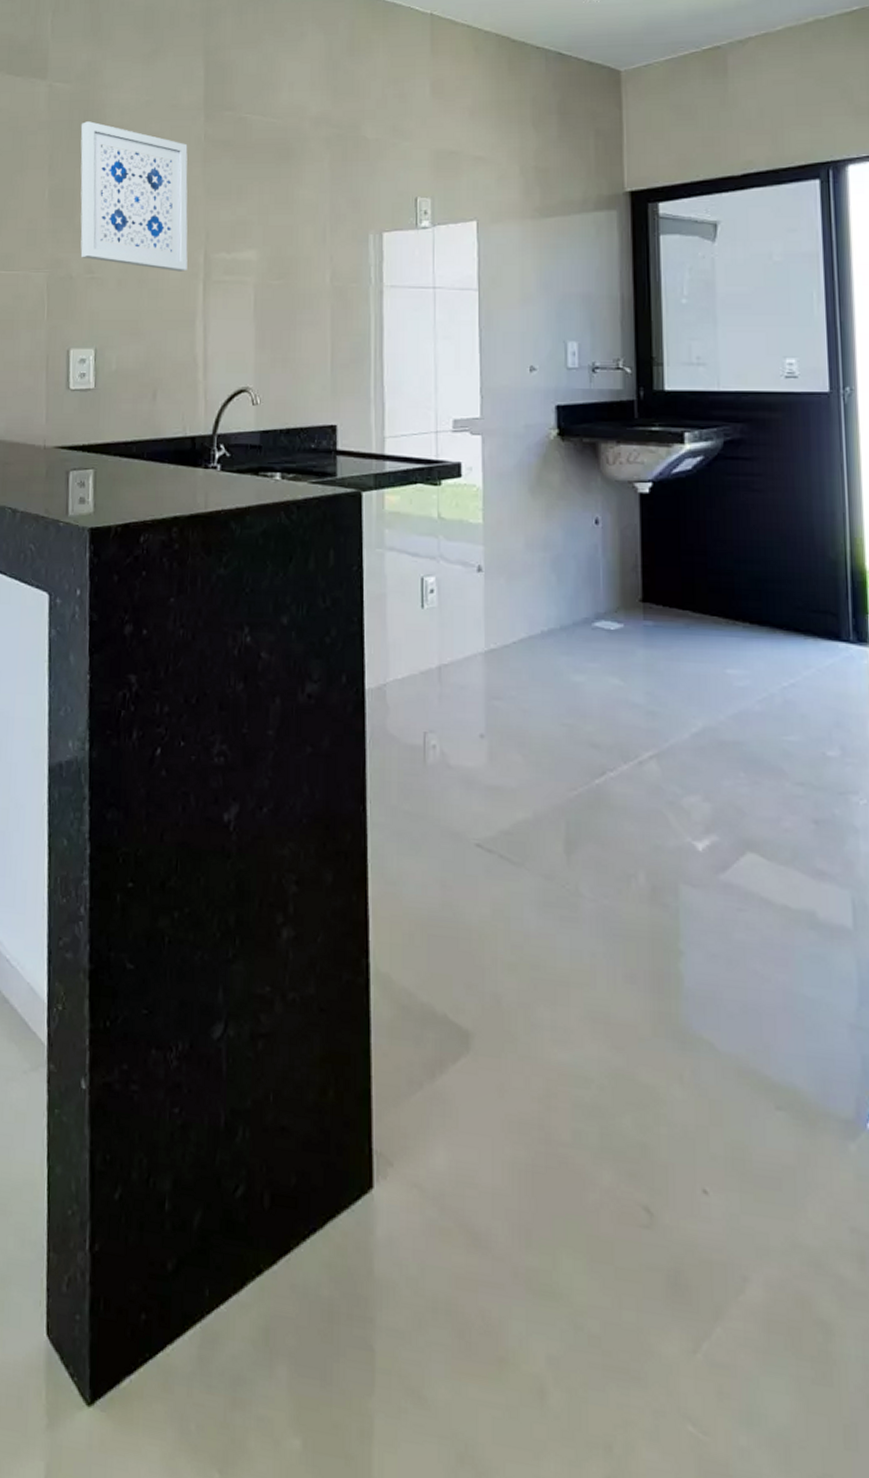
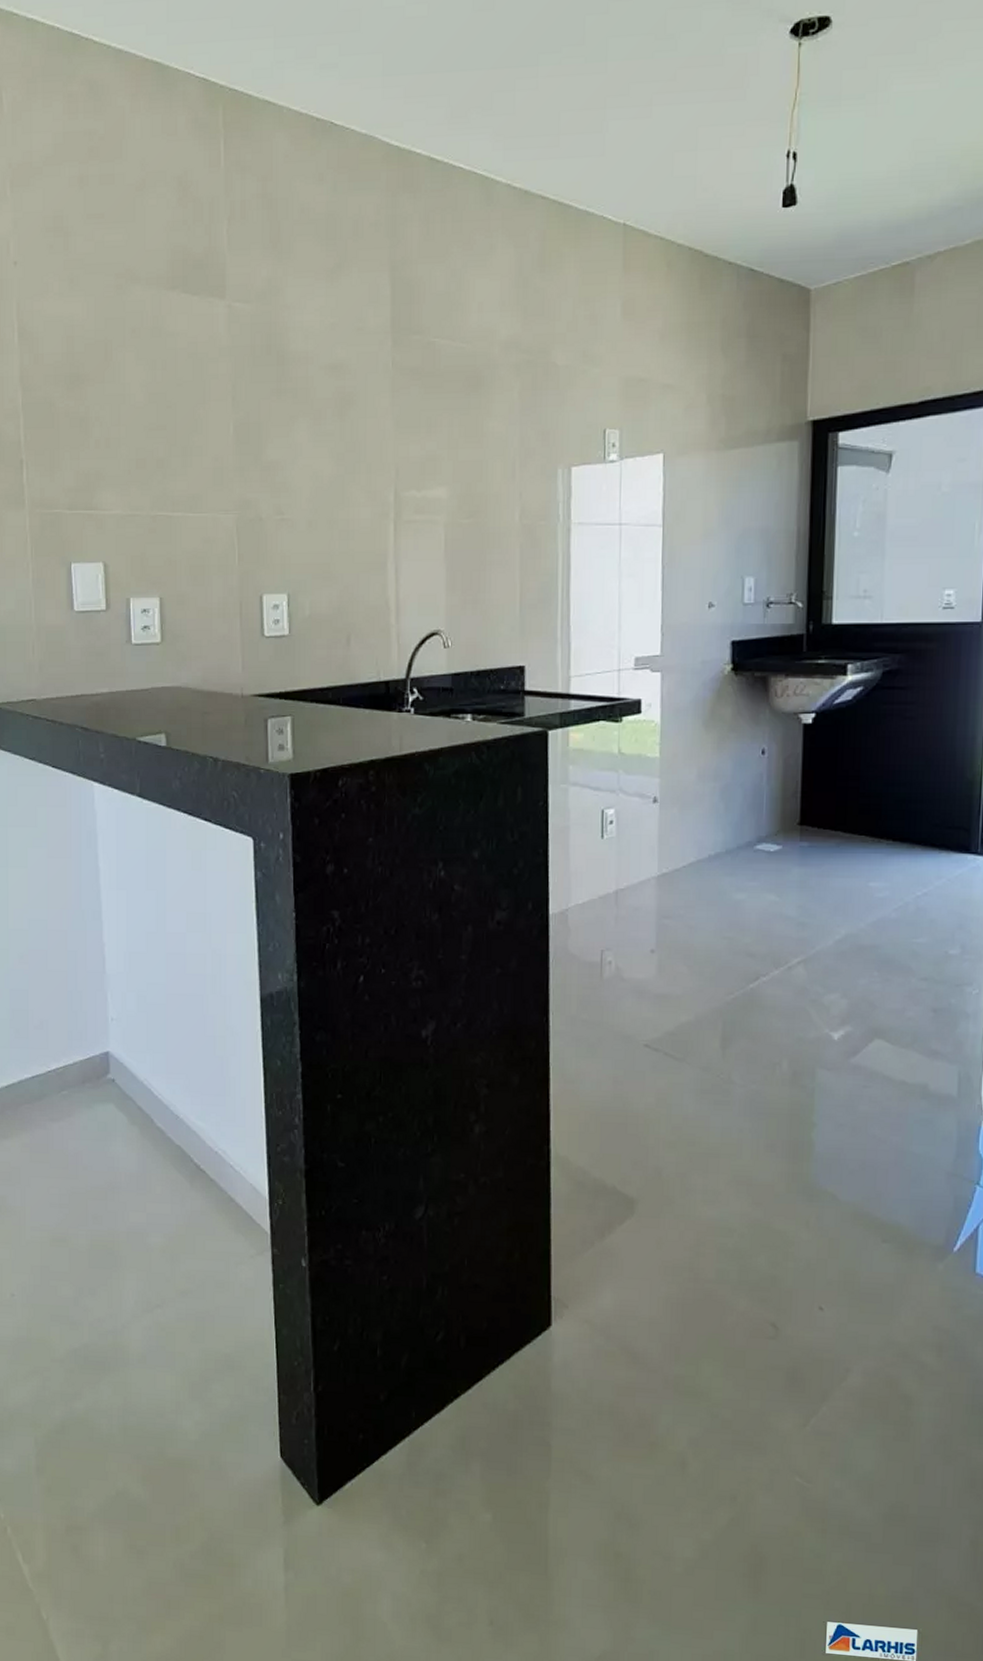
wall art: present [80,121,188,272] -> none [263,347,378,511]

